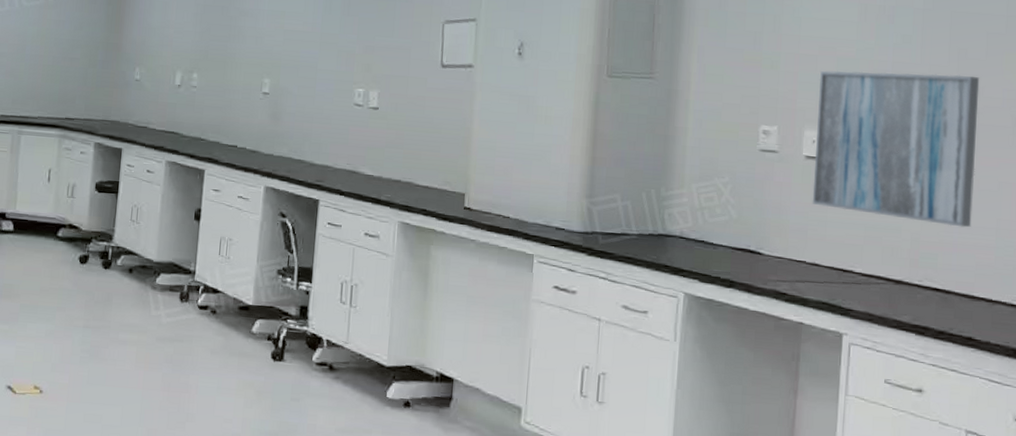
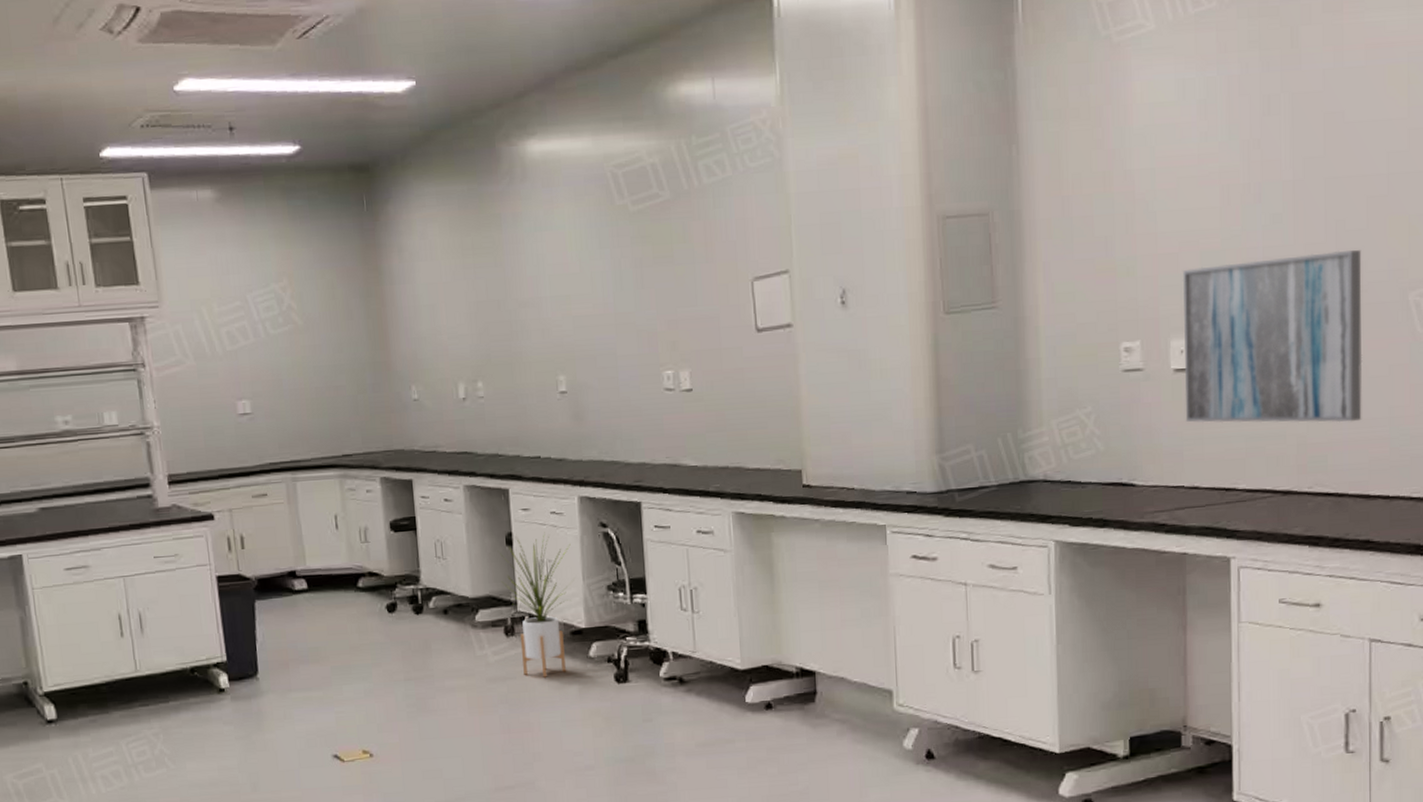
house plant: none [184,213,251,345] -> present [500,532,571,677]

